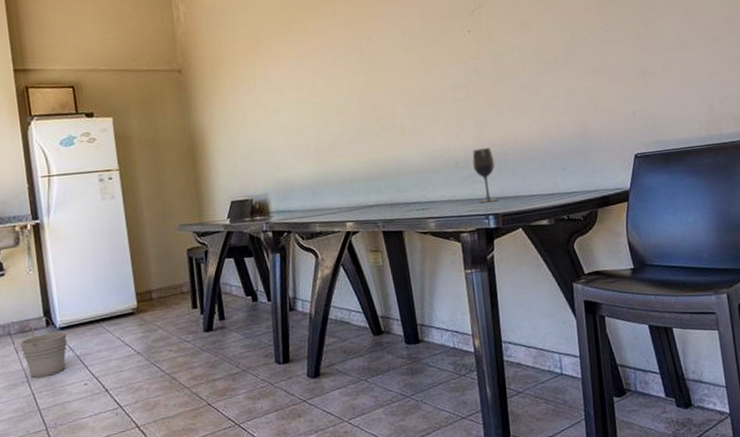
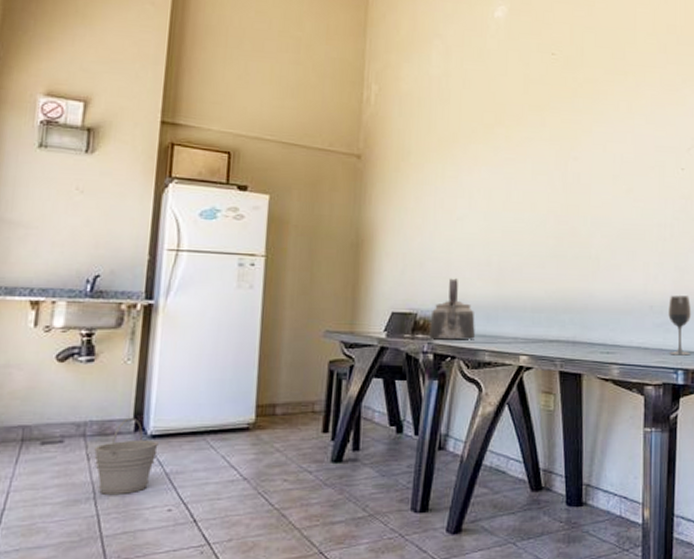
kettle: none [264,164,305,220] -> present [429,278,475,340]

